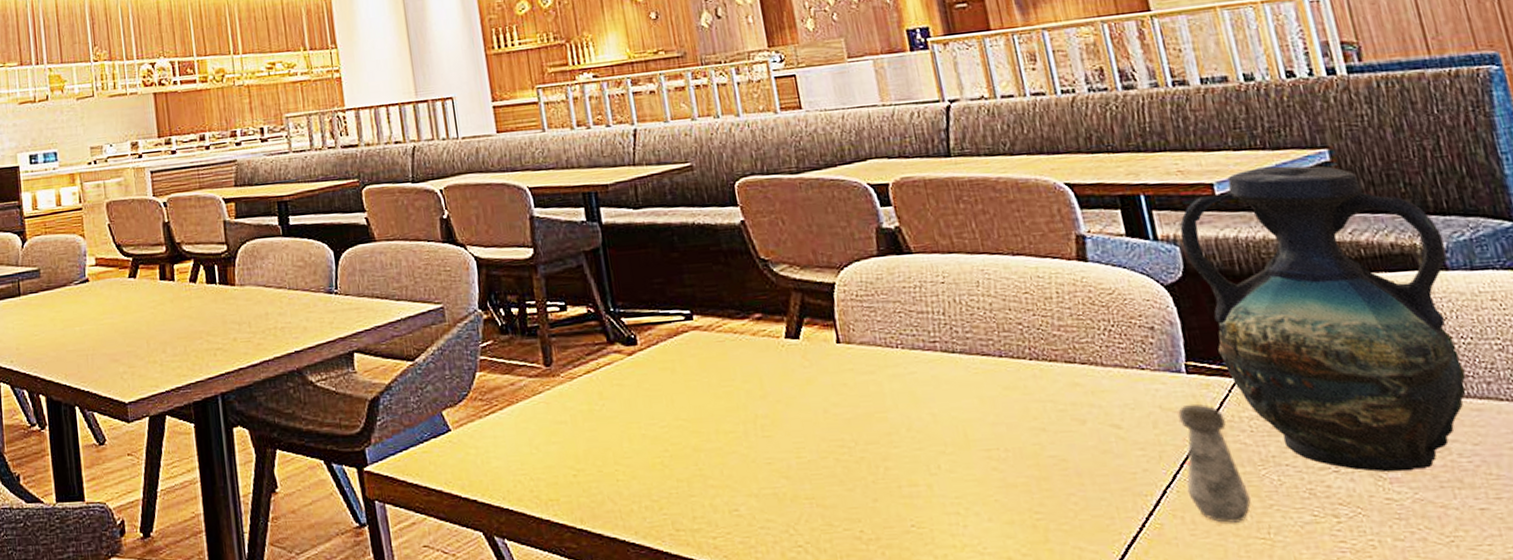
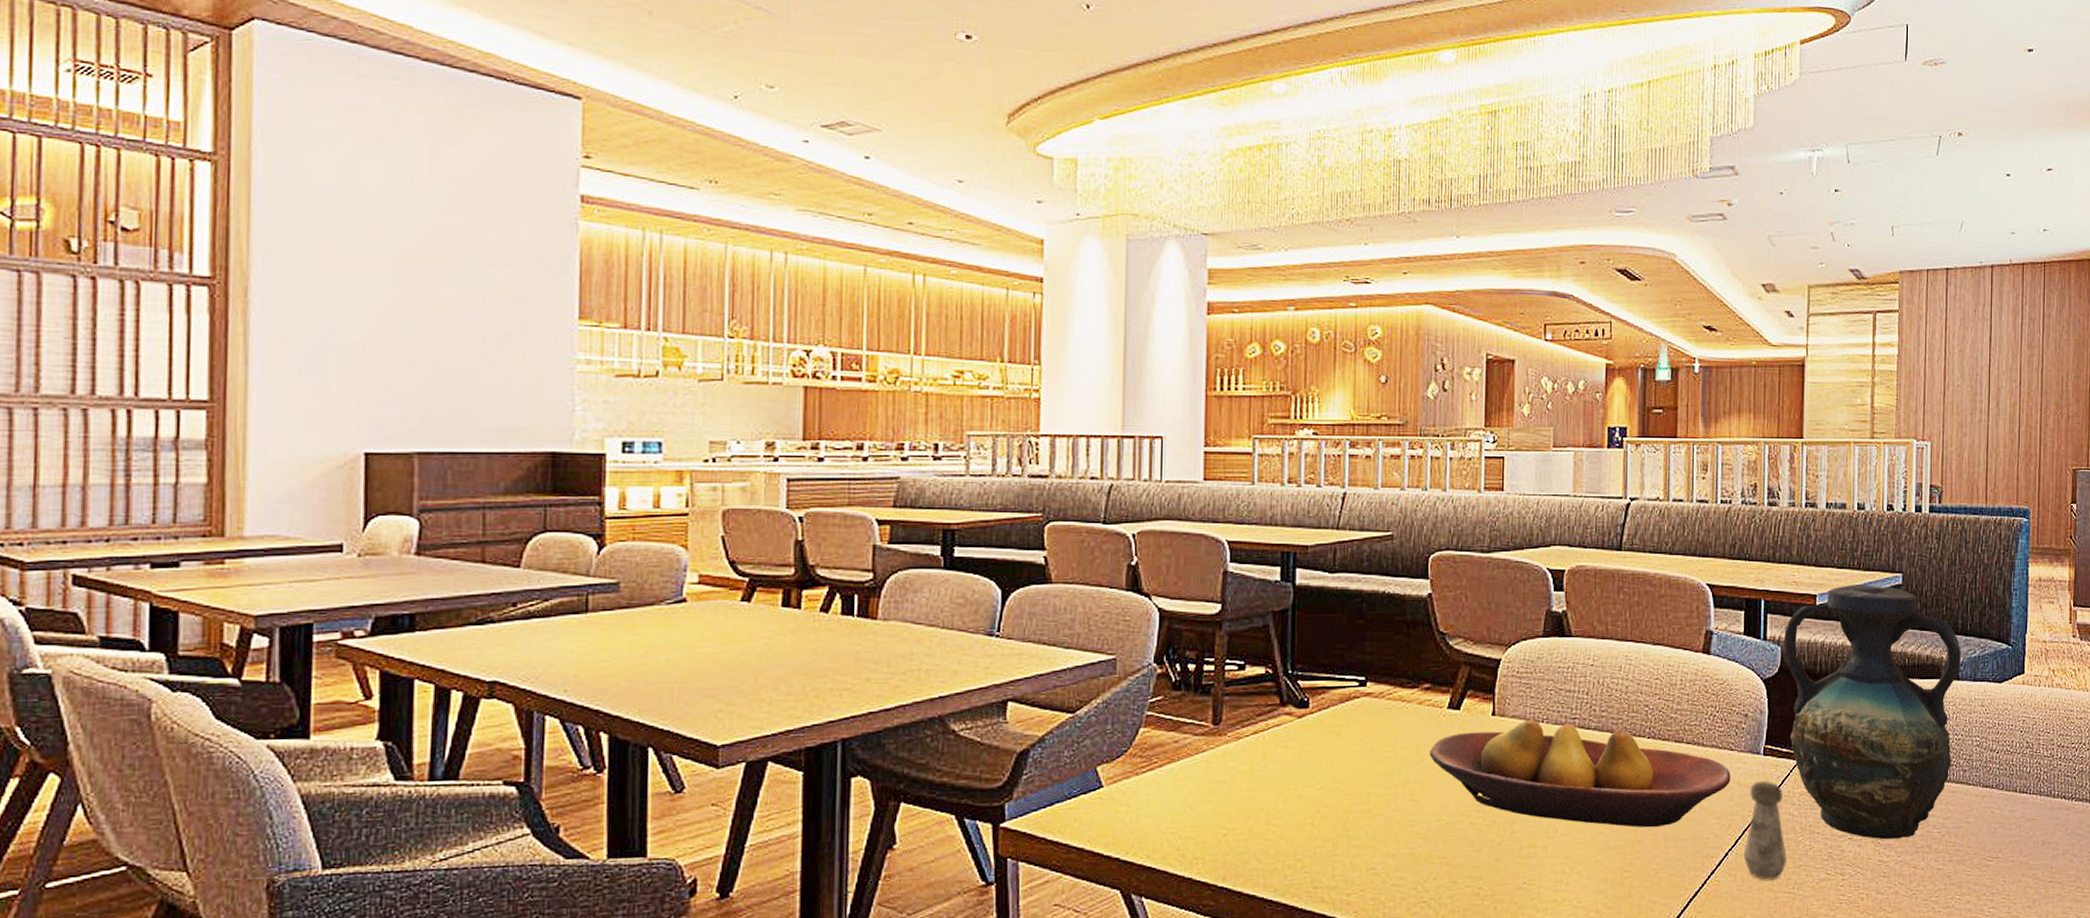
fruit bowl: none [774,345,1149,462] -> present [1429,719,1731,828]

